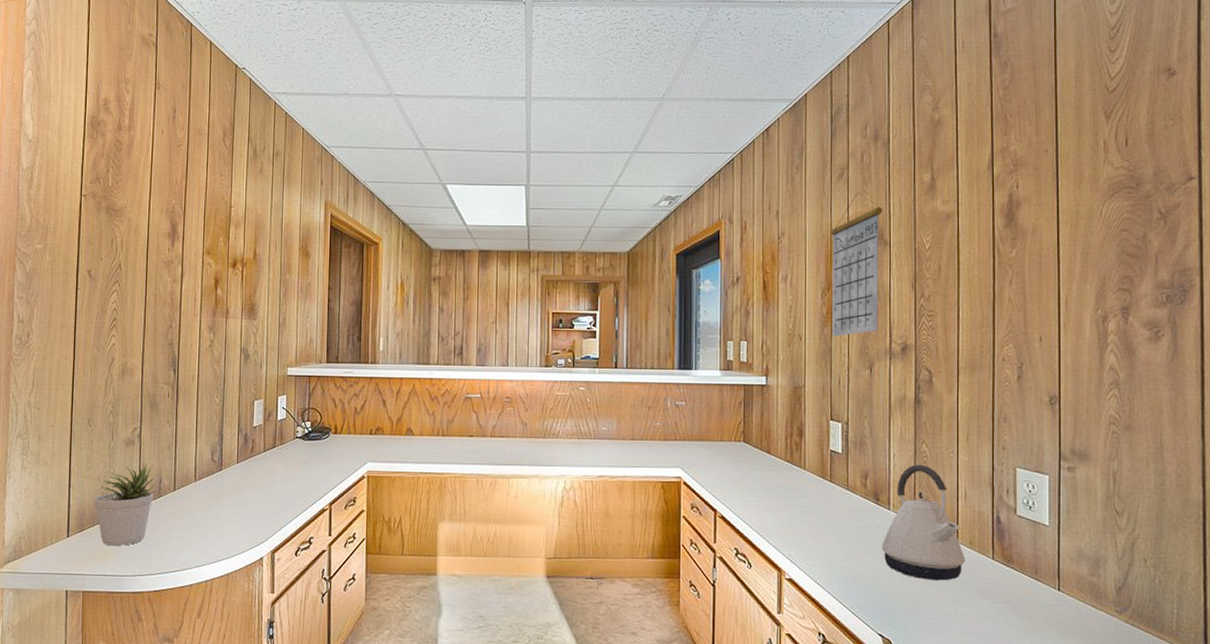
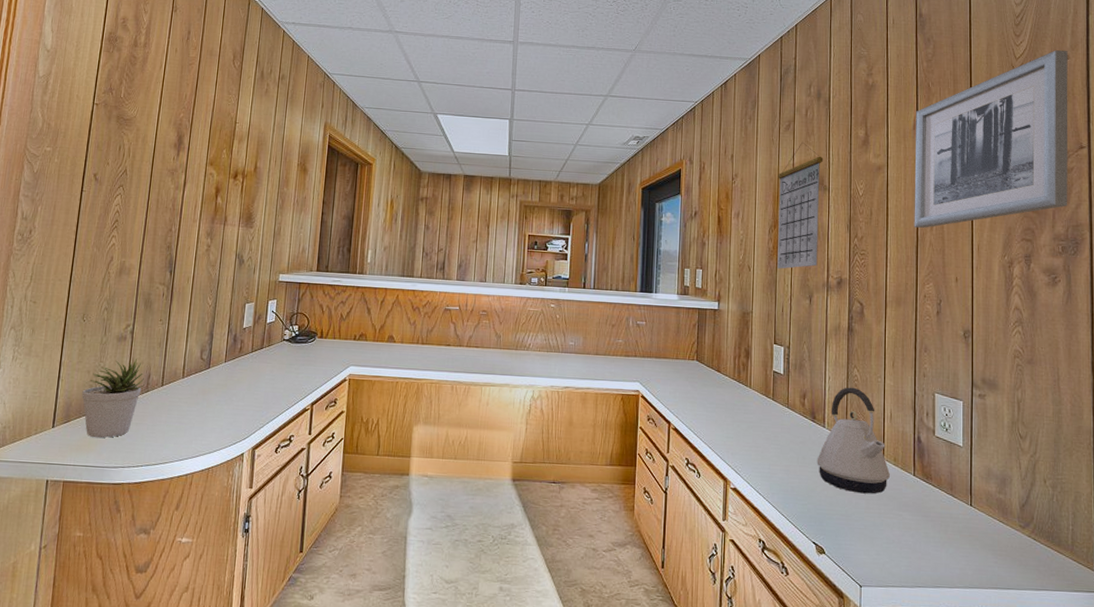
wall art: none [990,65,1175,282] -> present [914,50,1068,228]

